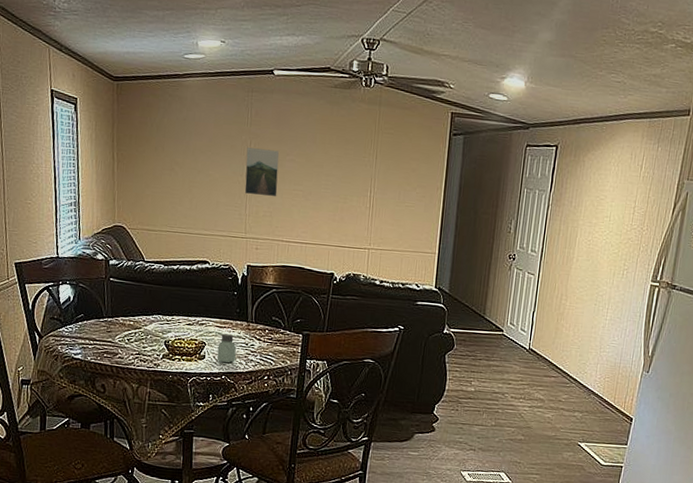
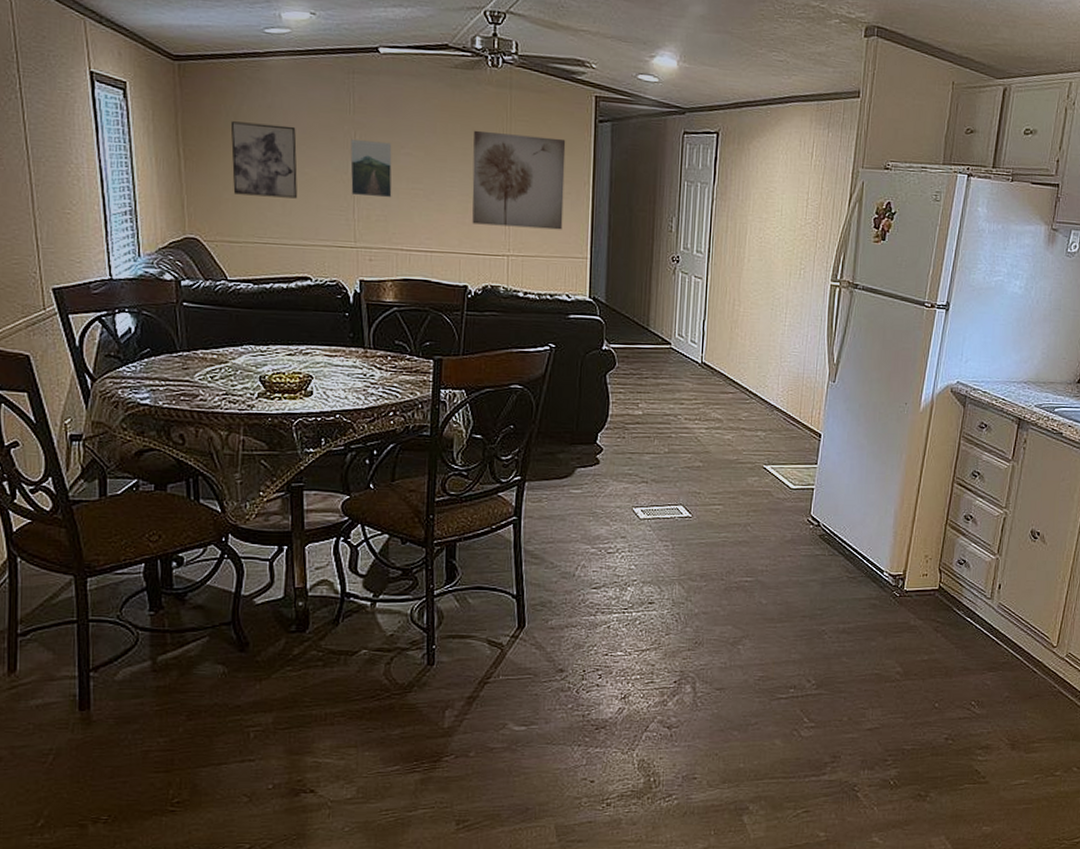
wall art: none [153,131,204,196] -> present [230,121,298,199]
saltshaker: present [217,333,236,363] -> none [328,364,352,399]
wall art: none [341,141,424,228] -> present [472,130,566,230]

